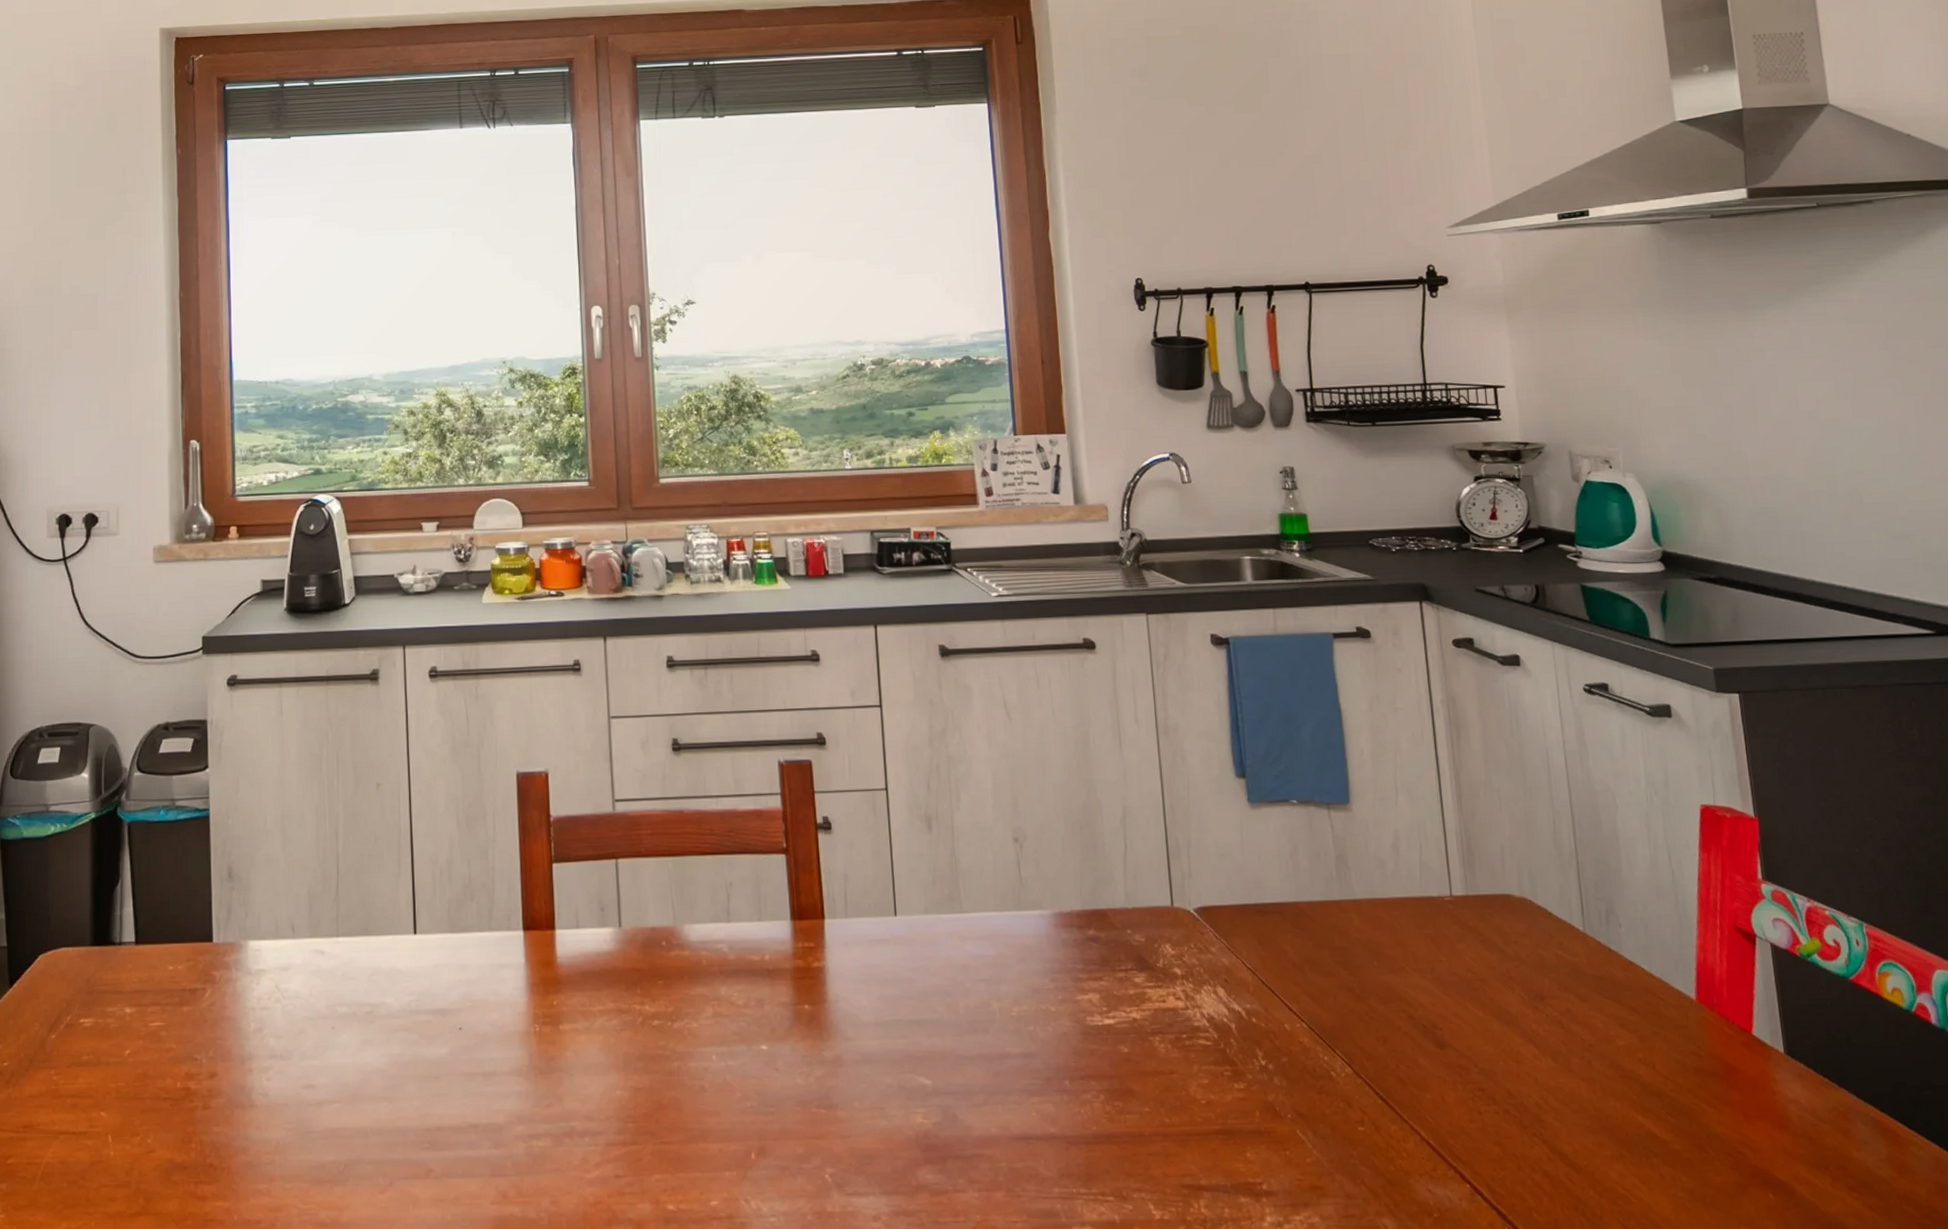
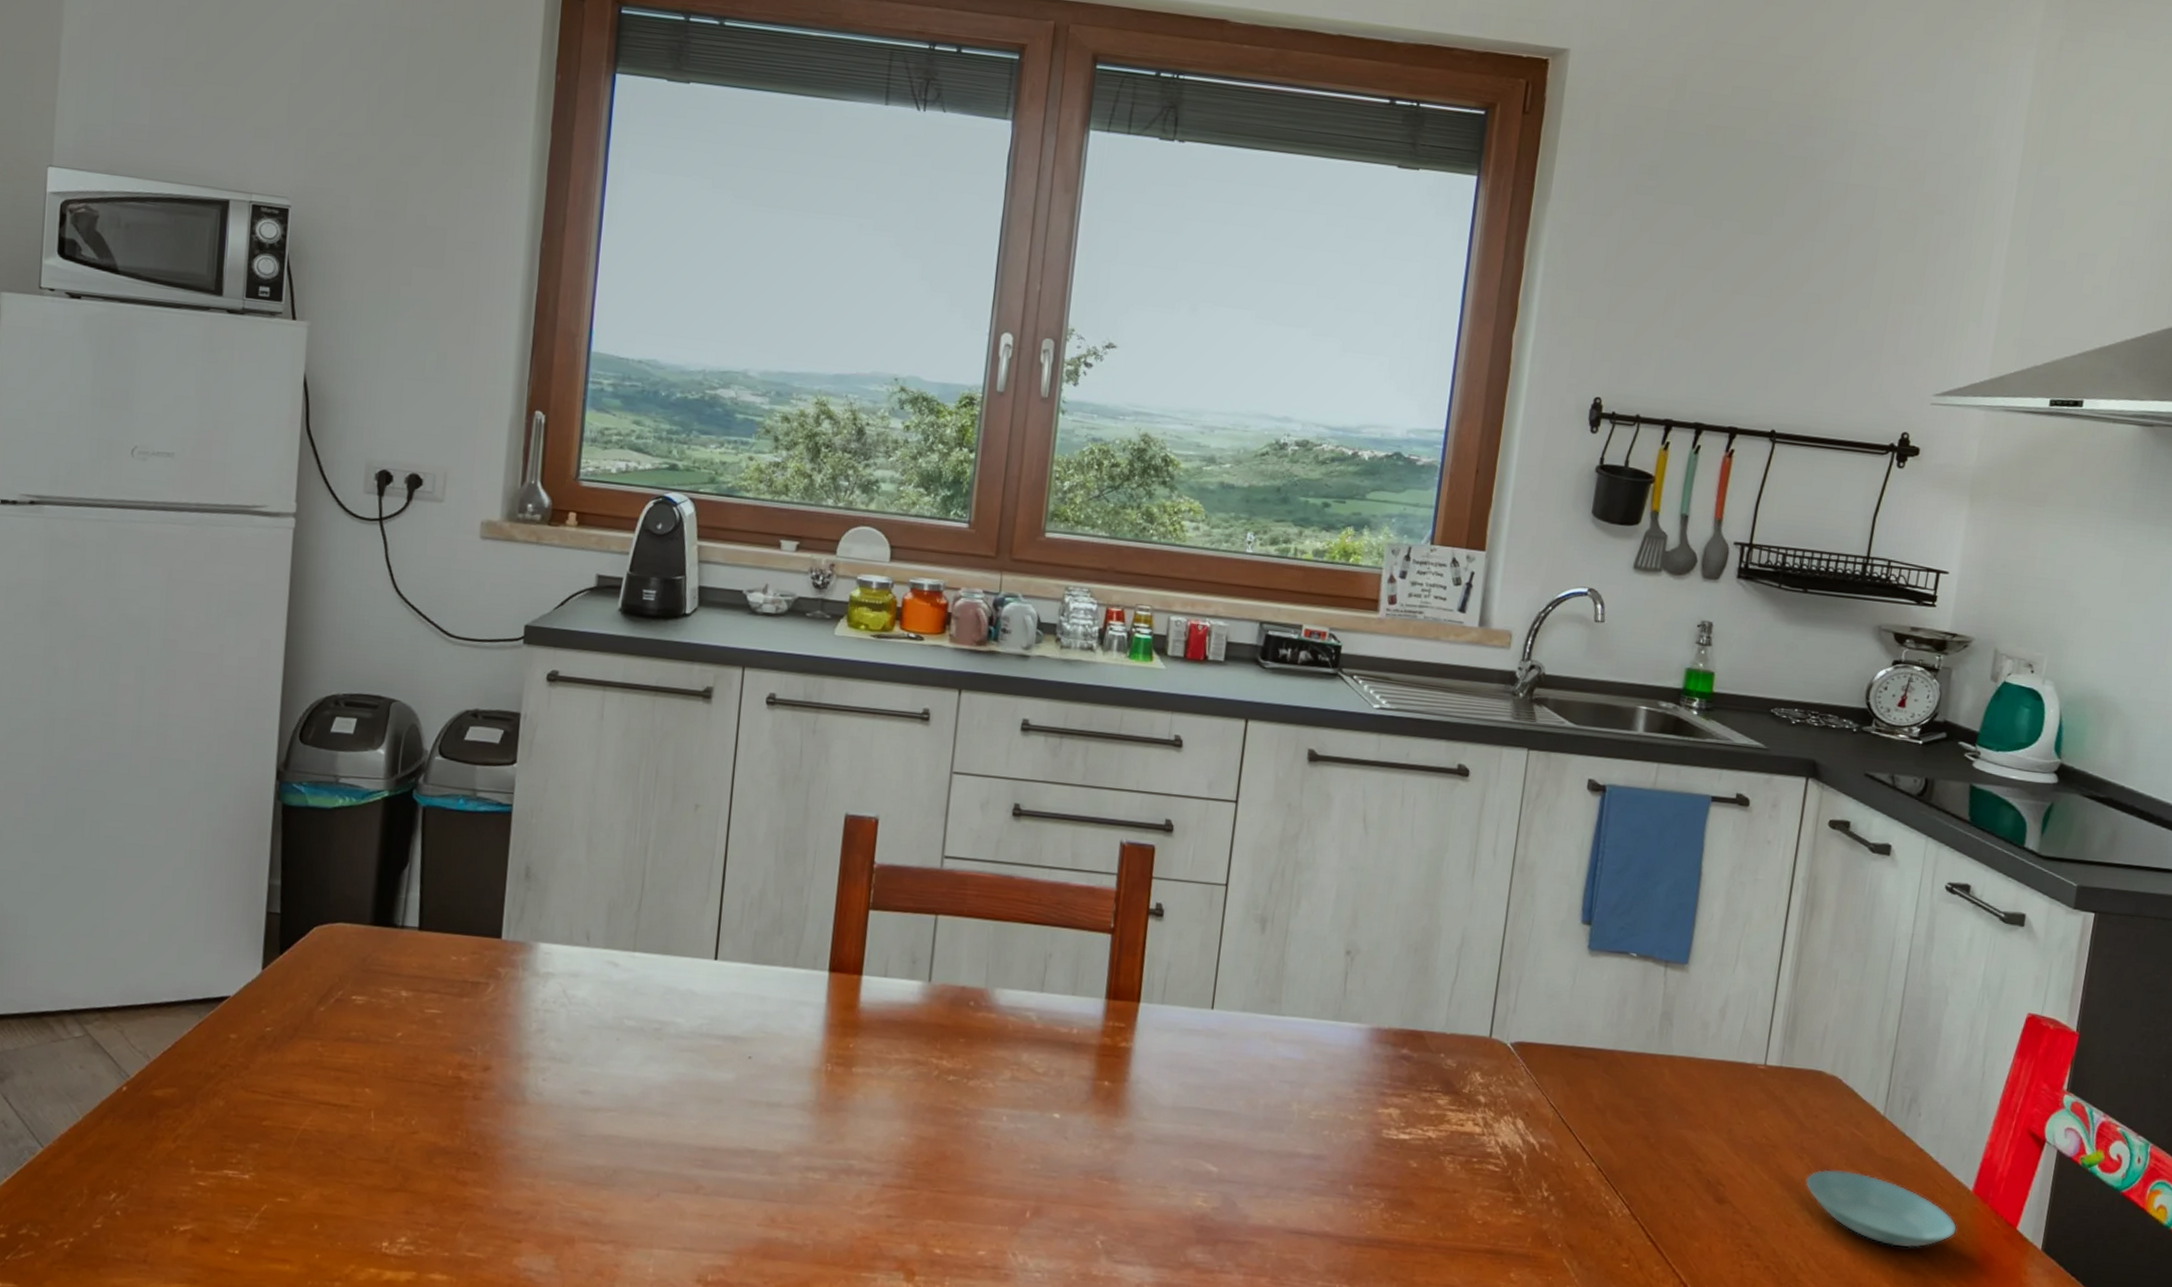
saucer: none [1522,996,1691,1070] -> present [1805,1169,1957,1248]

